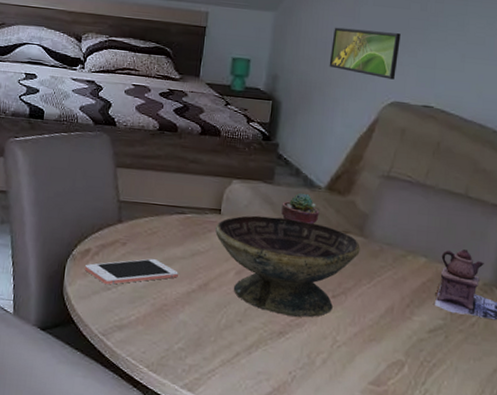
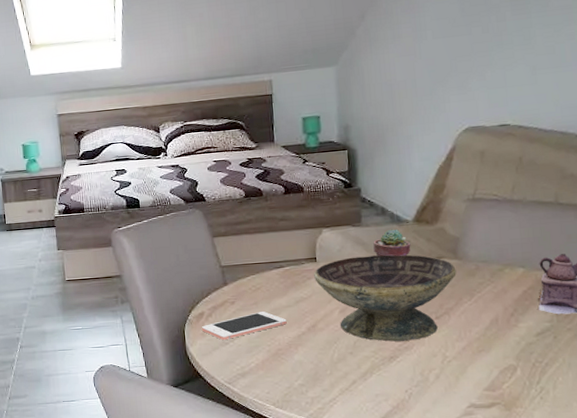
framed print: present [329,27,401,80] -> none [397,60,467,108]

